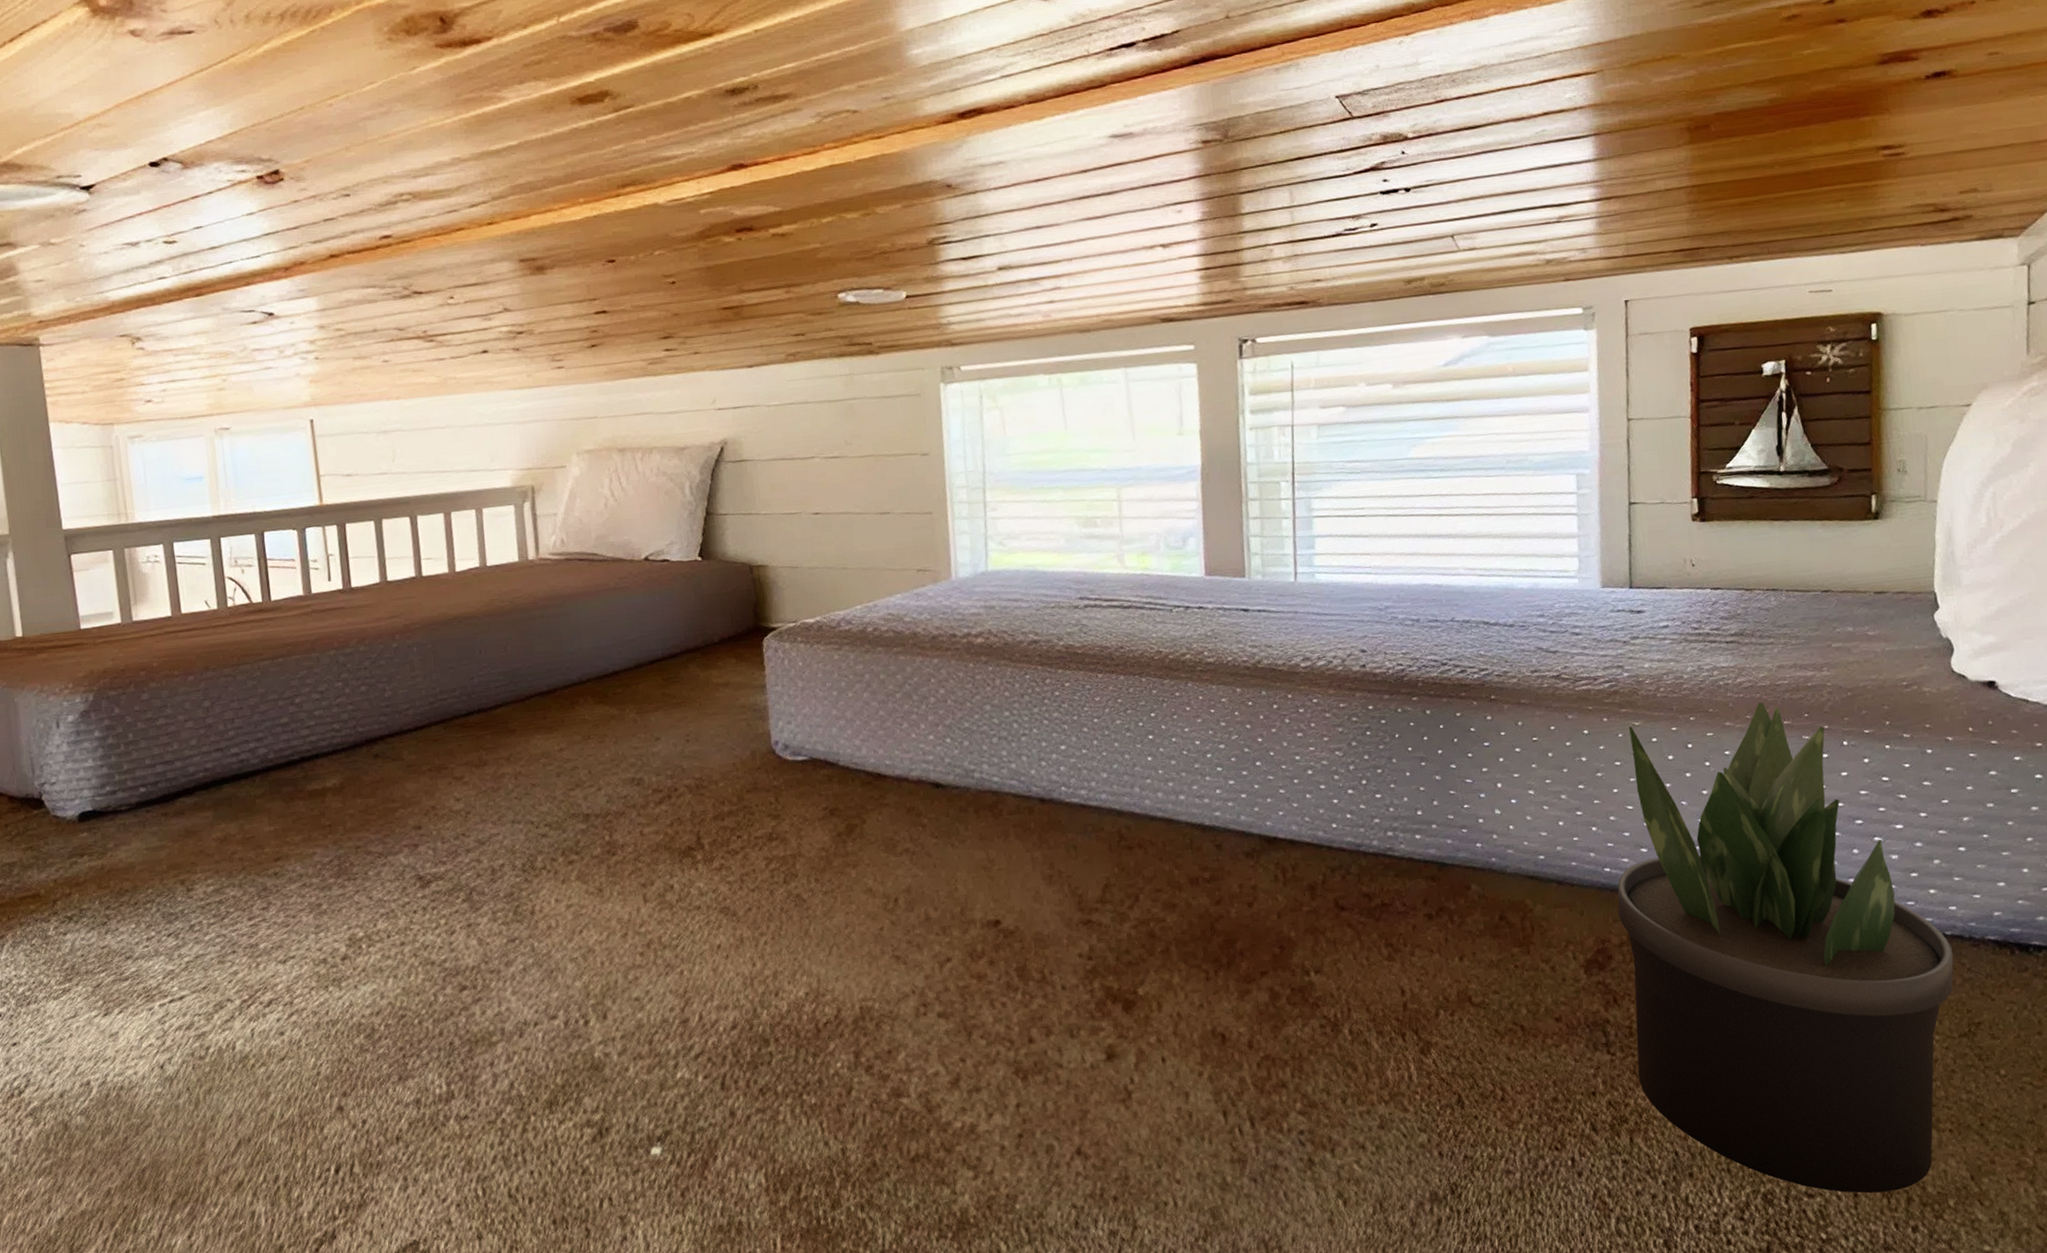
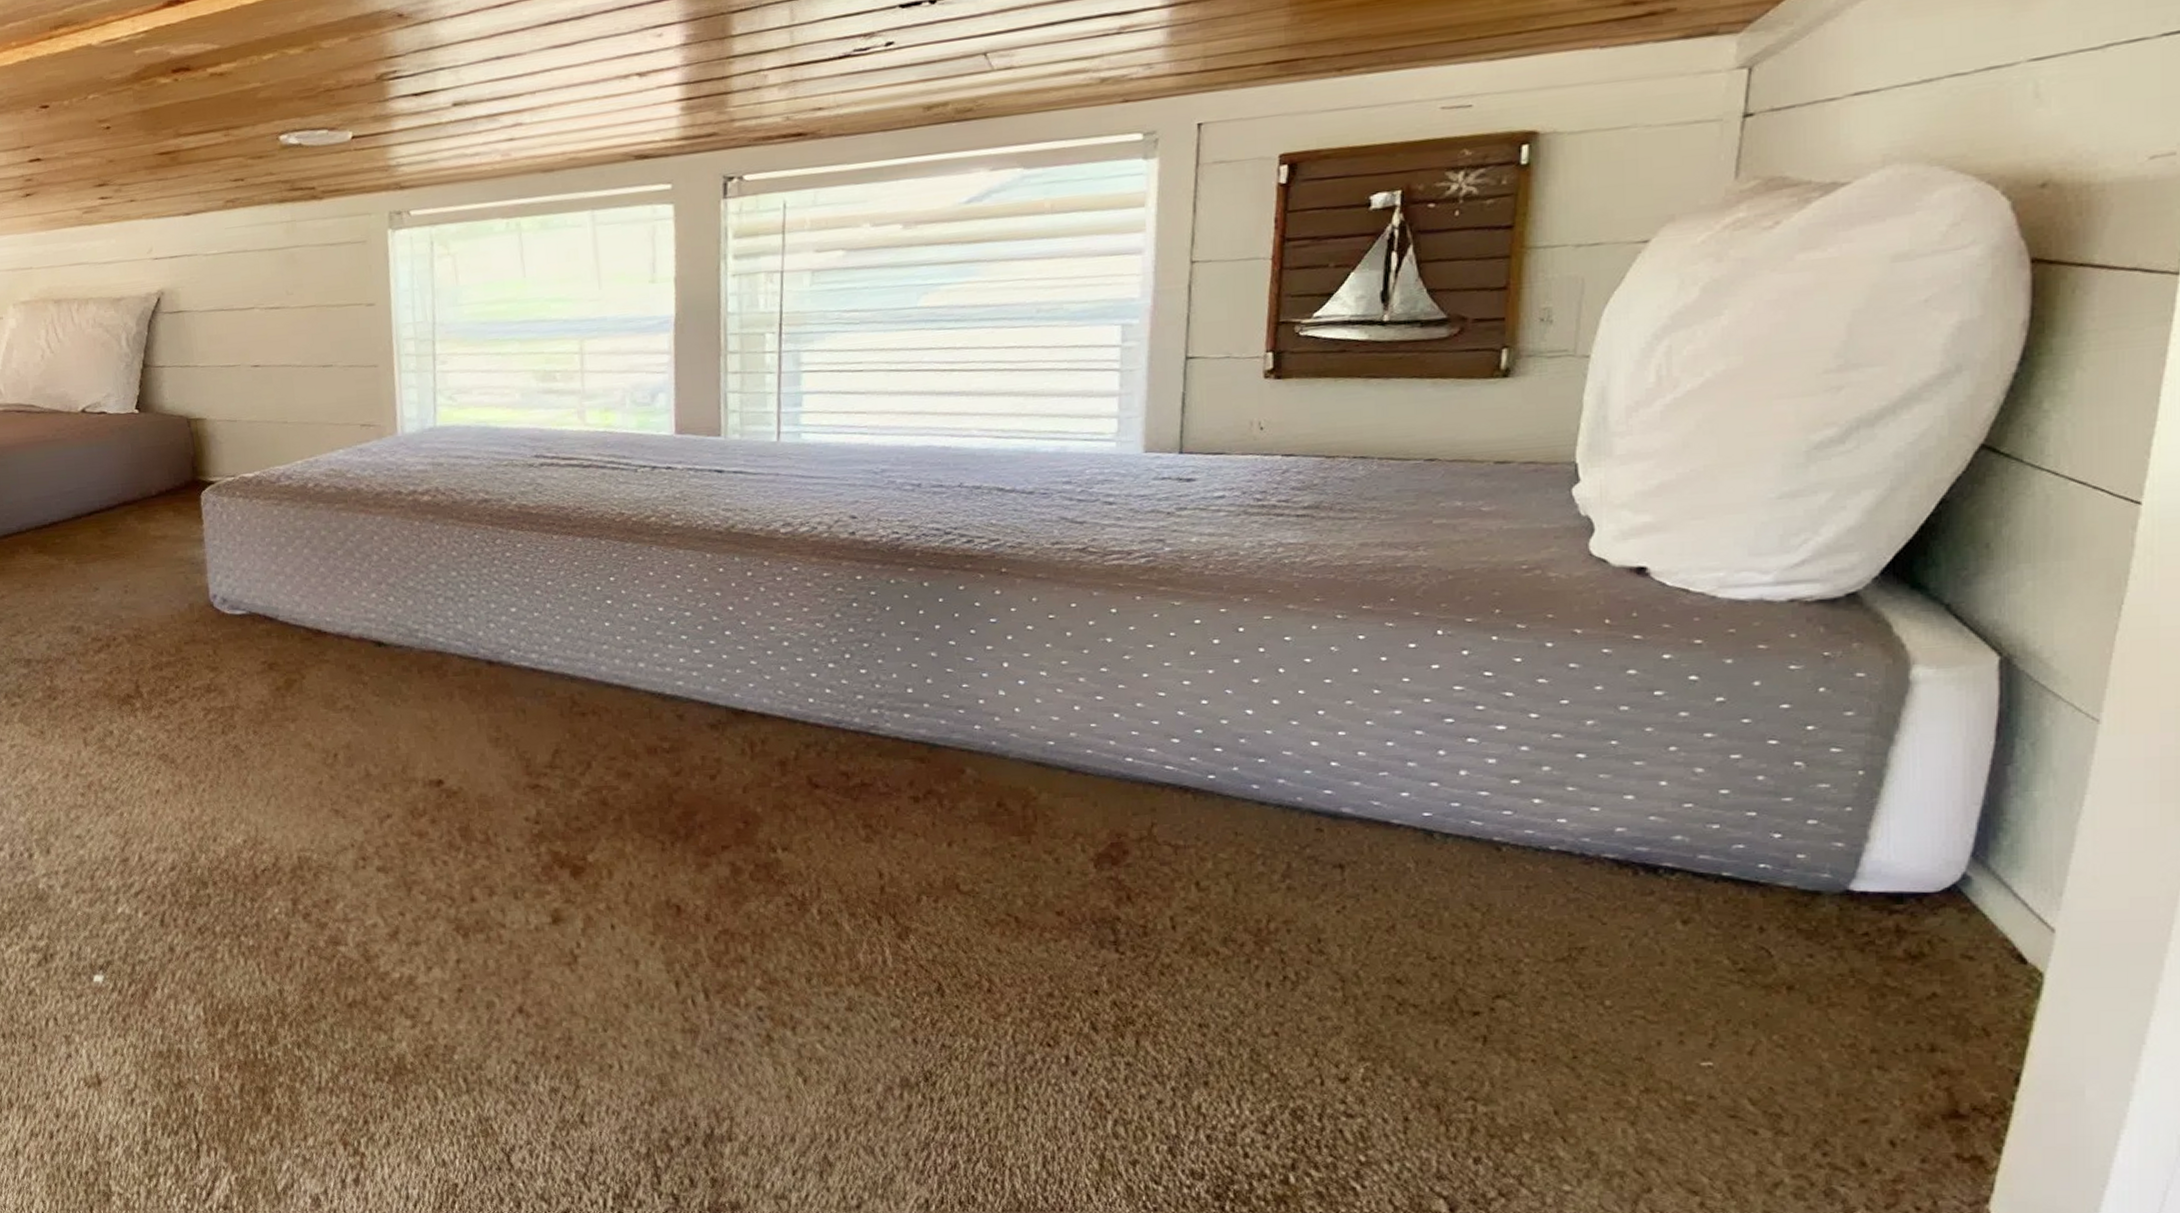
planter: present [1617,702,1954,1194] -> none [1139,583,1558,1119]

